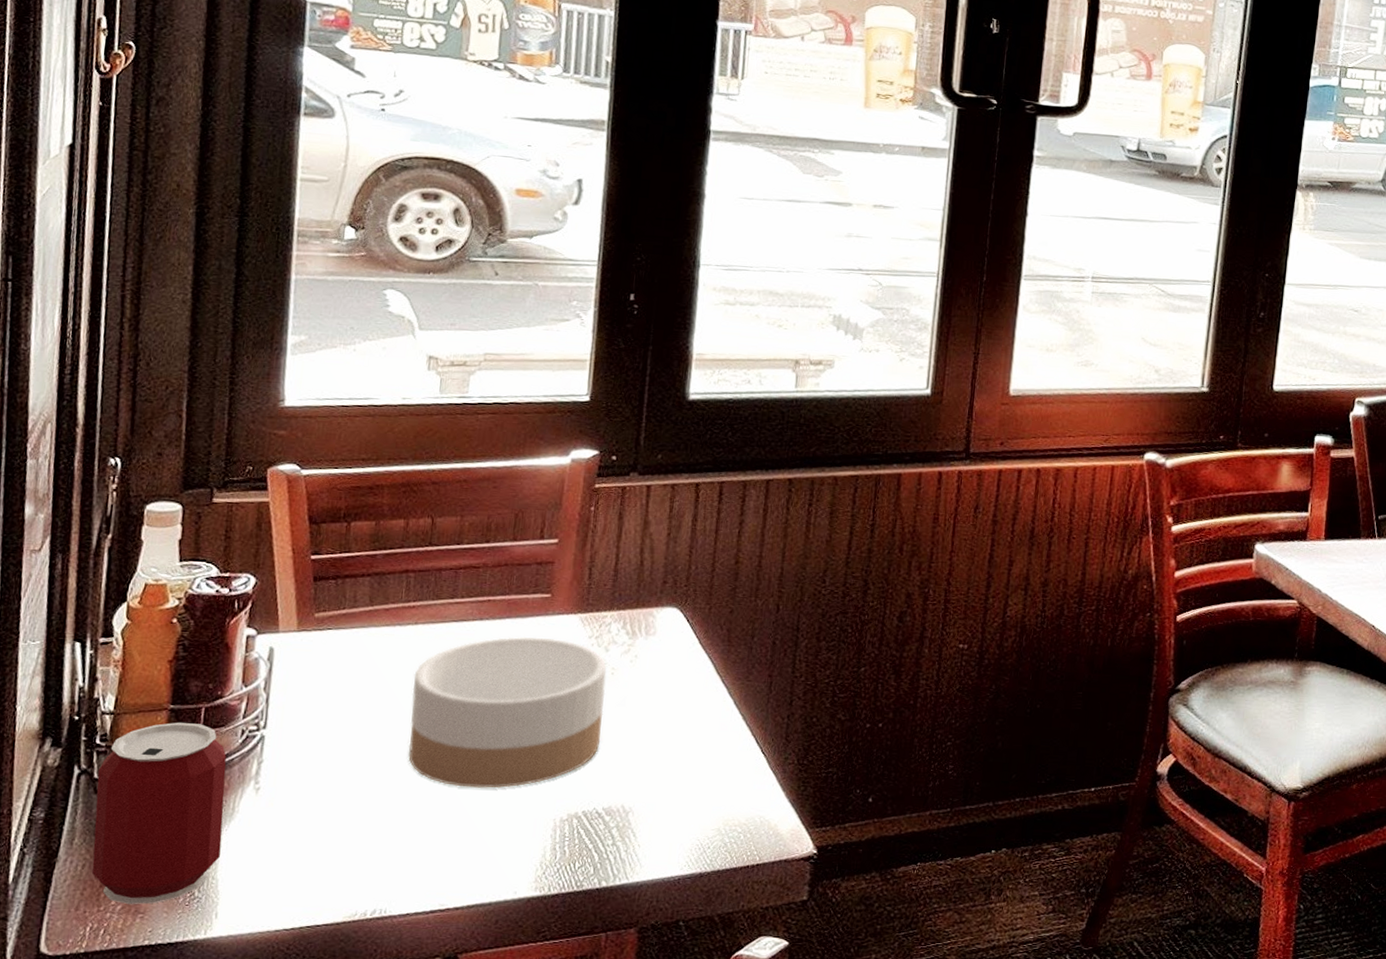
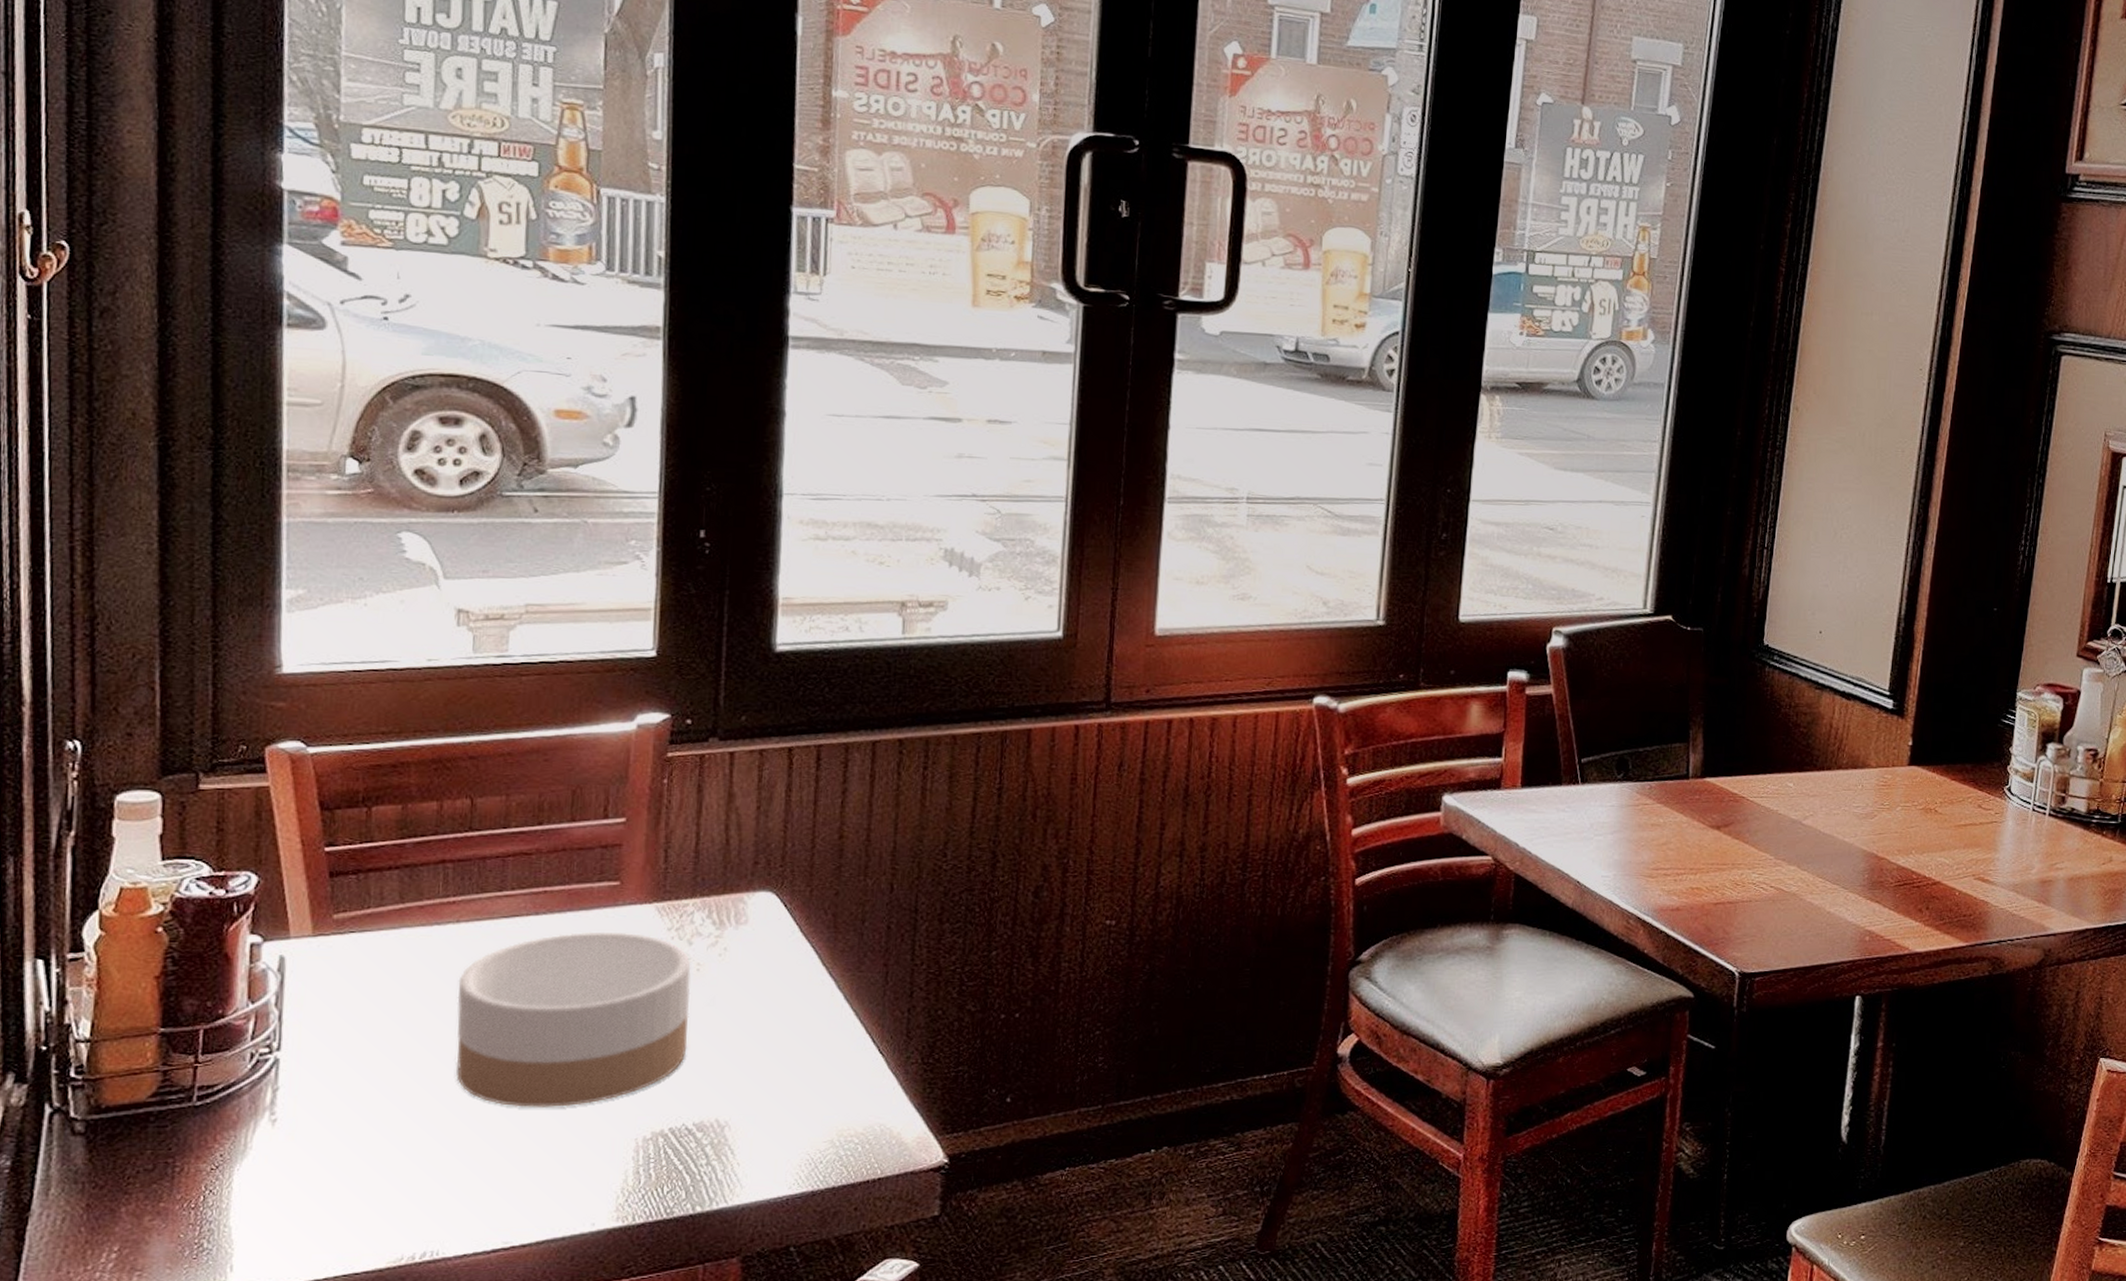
can: present [92,722,227,905] -> none [74,1048,234,1262]

